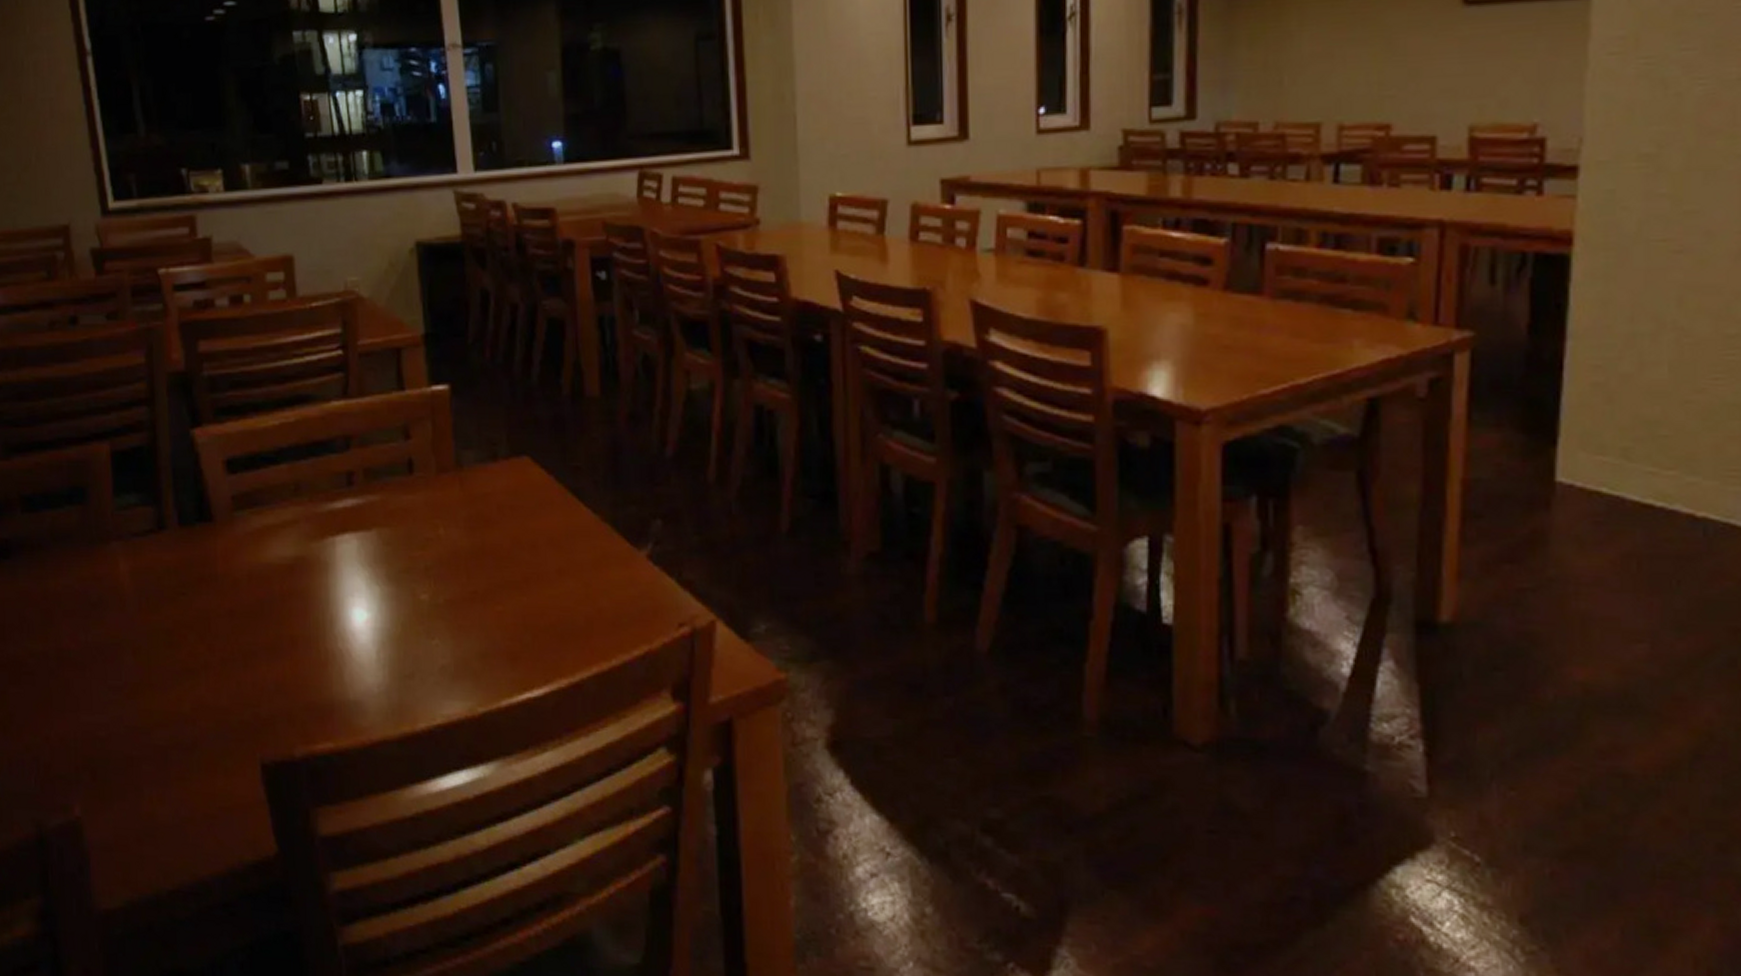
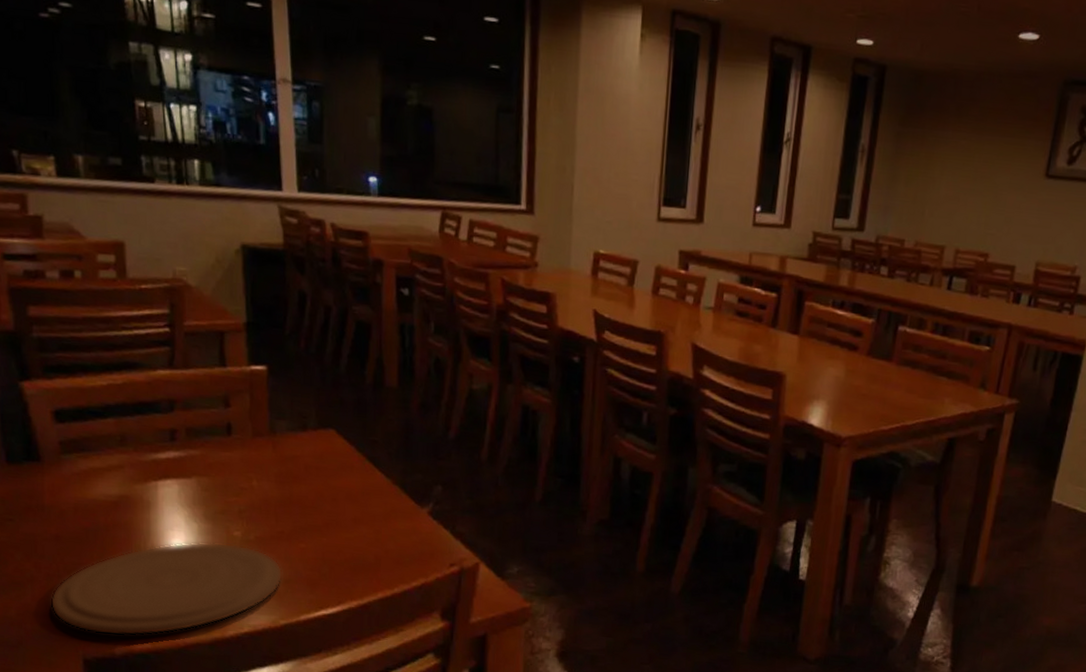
plate: none [225,609,478,733] -> present [50,541,283,636]

